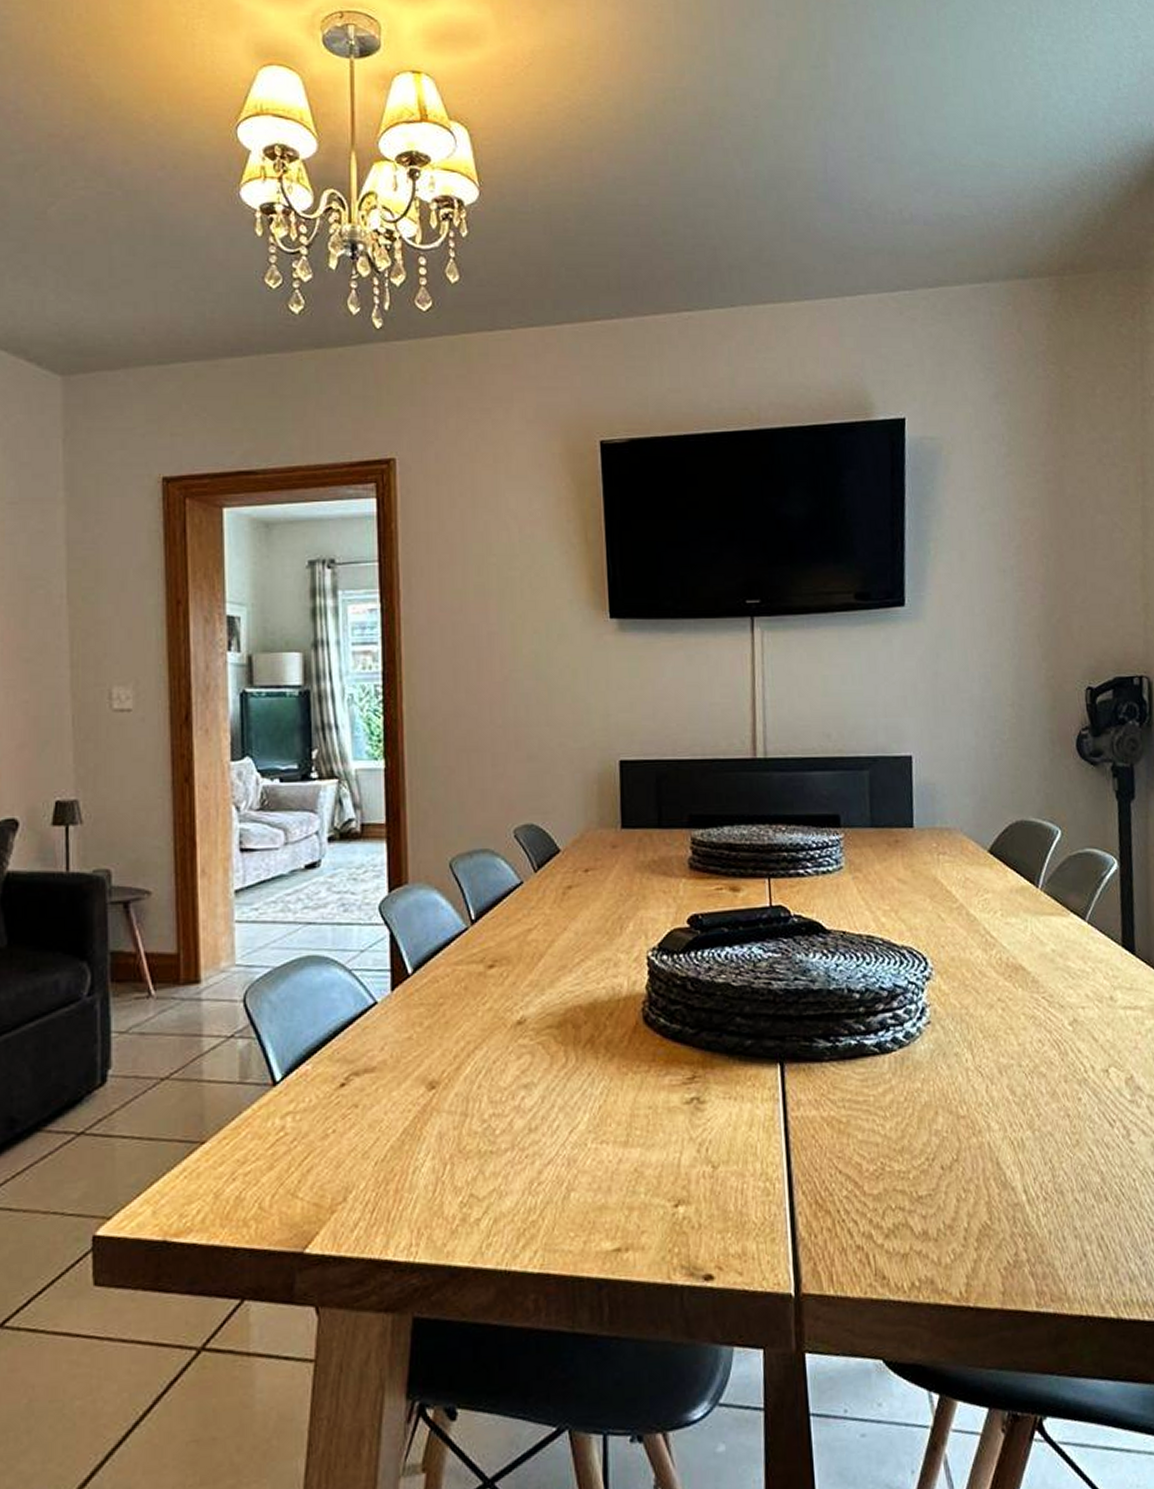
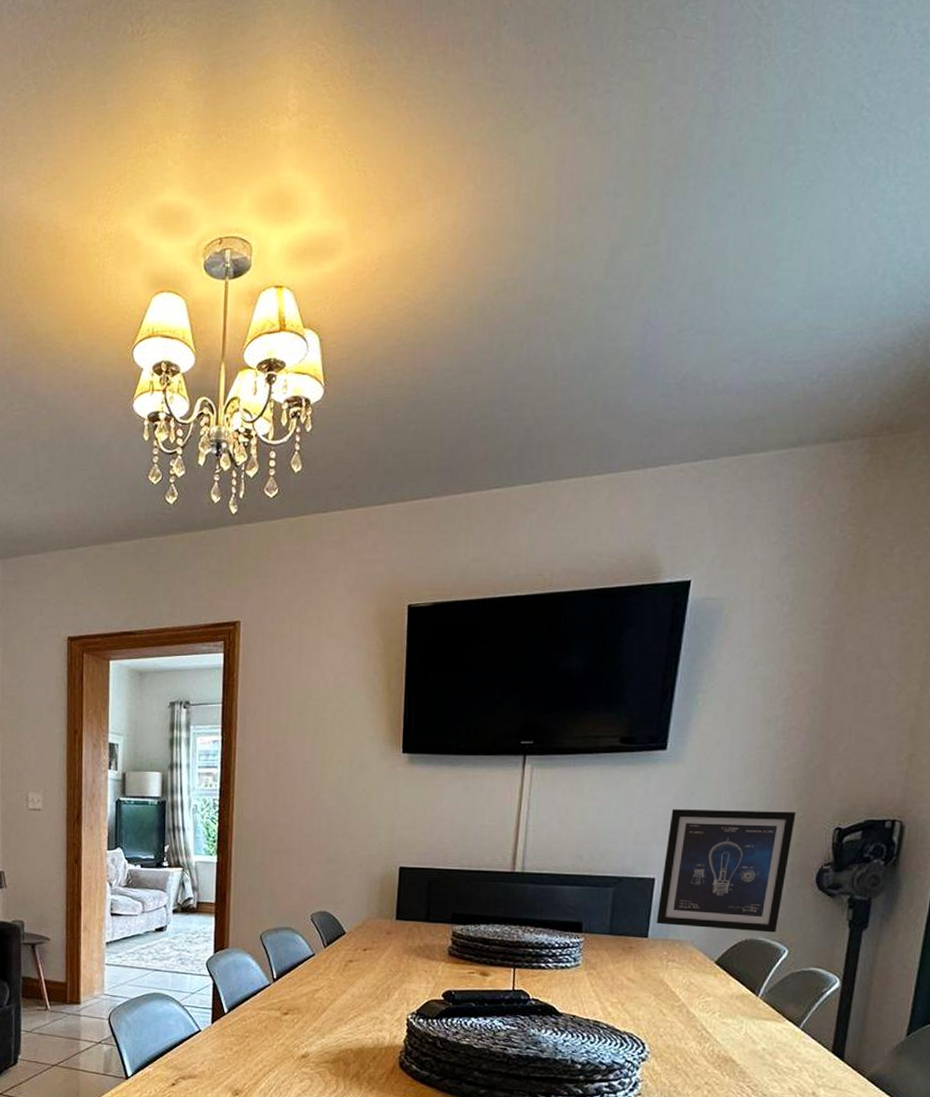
wall art: none [919,671,1047,812] -> present [656,809,796,933]

